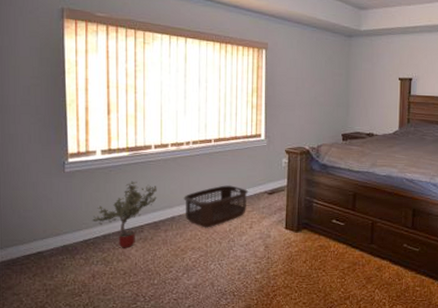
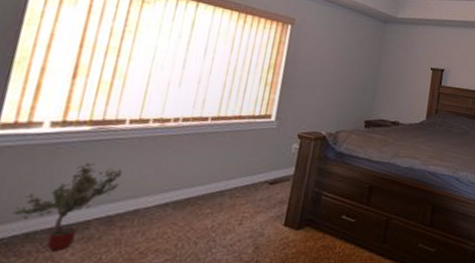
clothes hamper: present [183,185,249,227] -> none [154,172,245,223]

